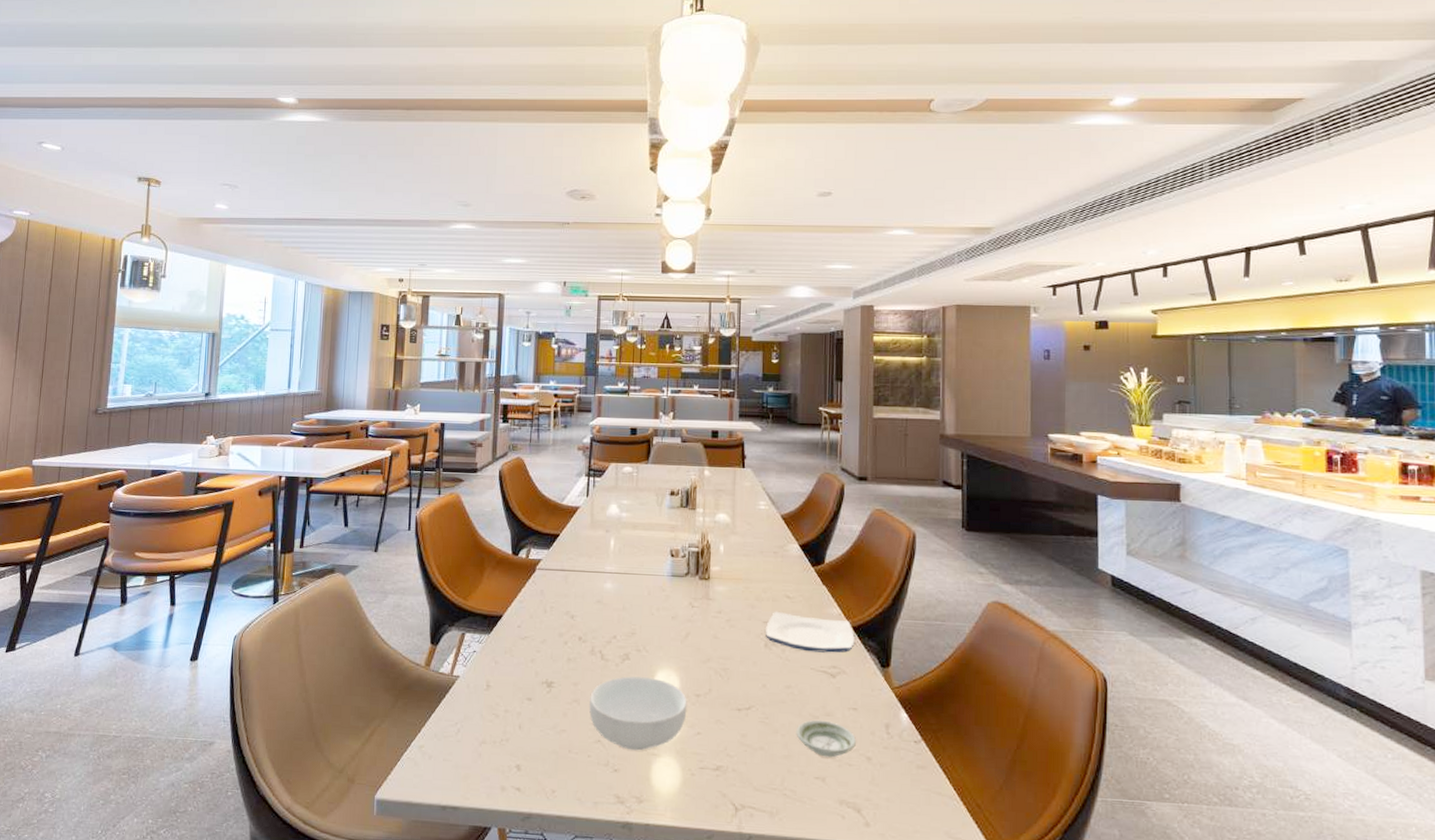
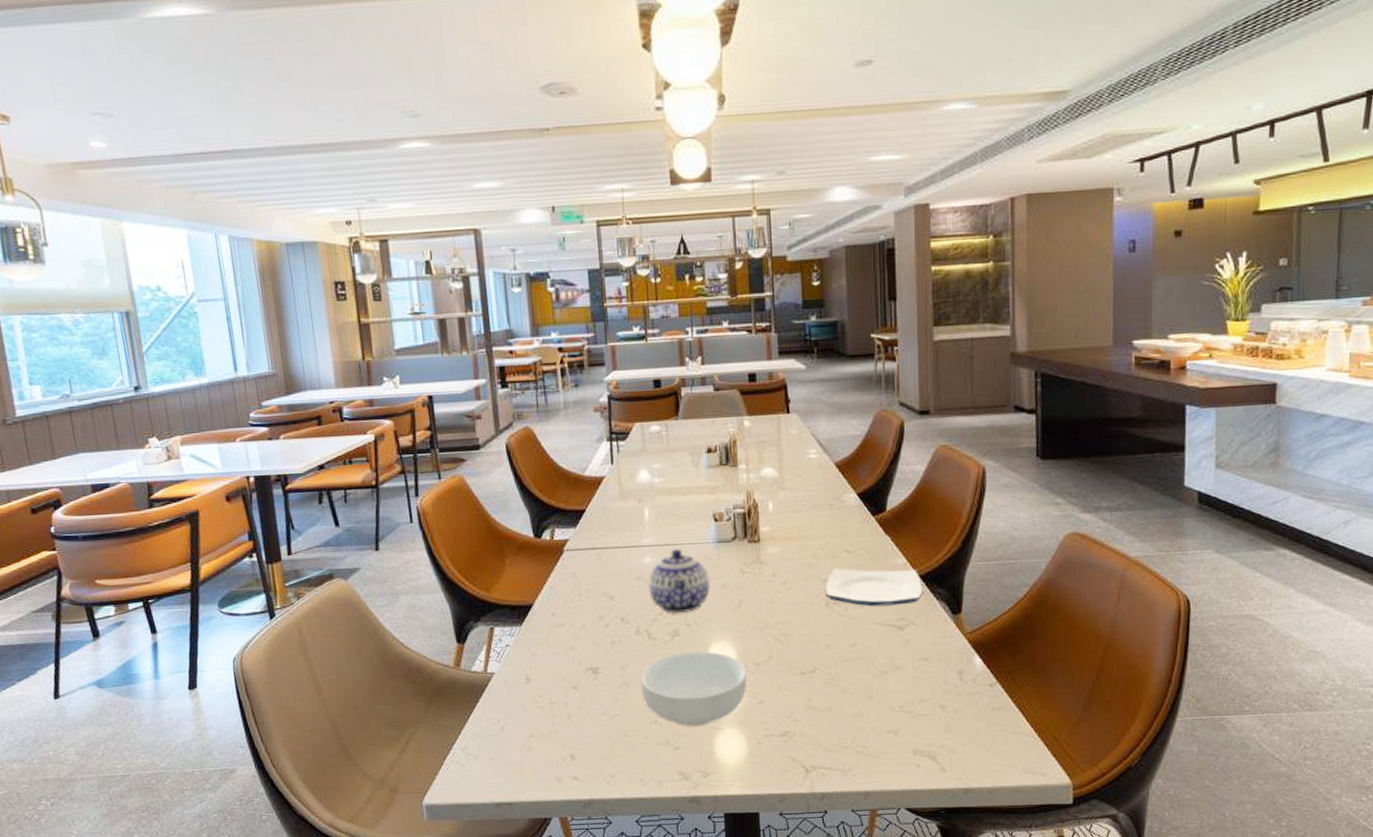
teapot: none [606,578,662,639] -> present [648,549,710,614]
saucer: present [796,719,856,758] -> none [864,674,928,711]

